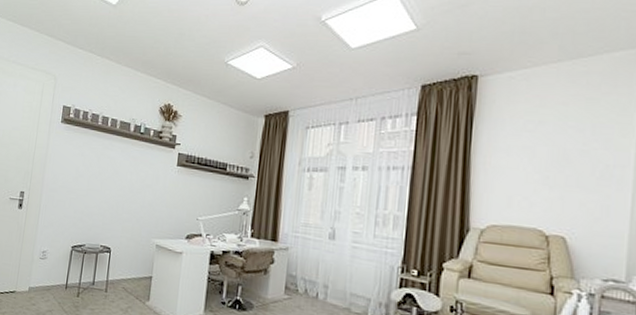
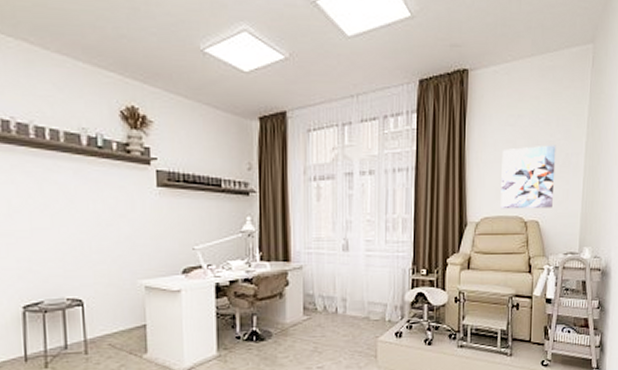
wall art: none [513,154,592,224] -> present [500,145,556,209]

